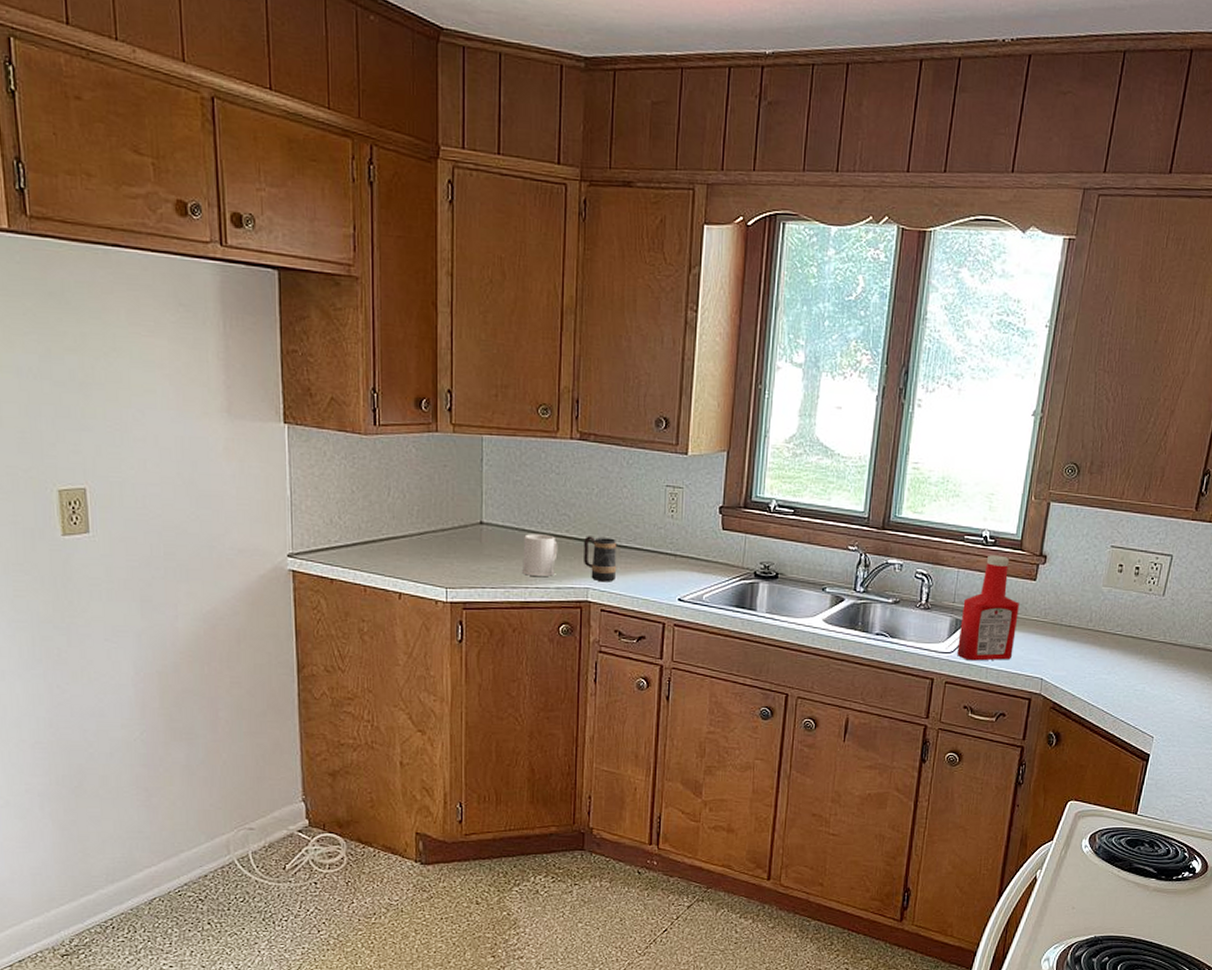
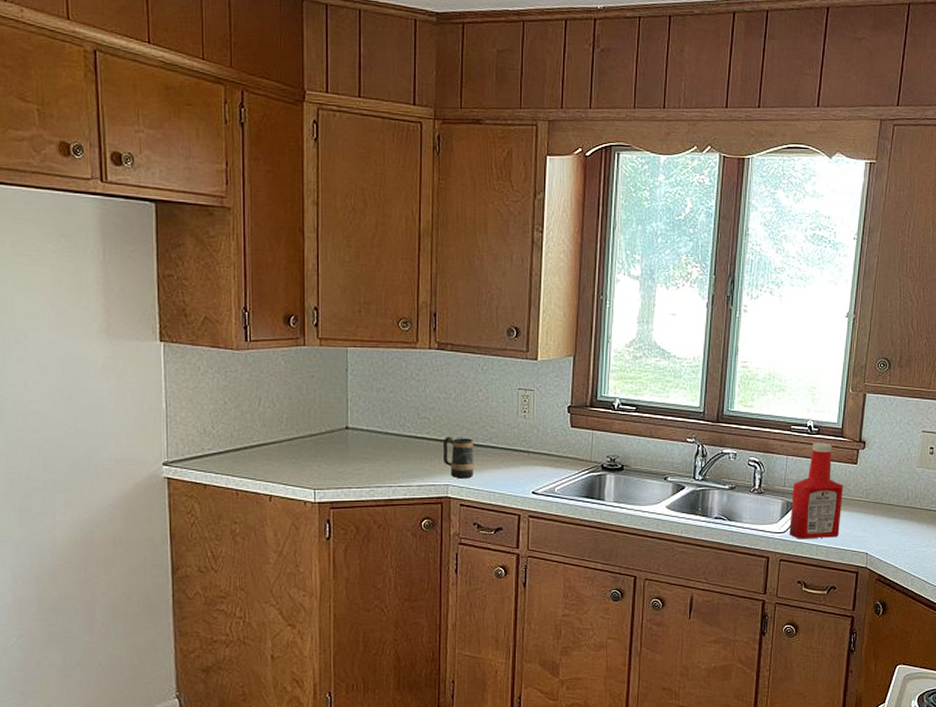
mug: present [523,534,558,577] -> none [386,437,419,476]

